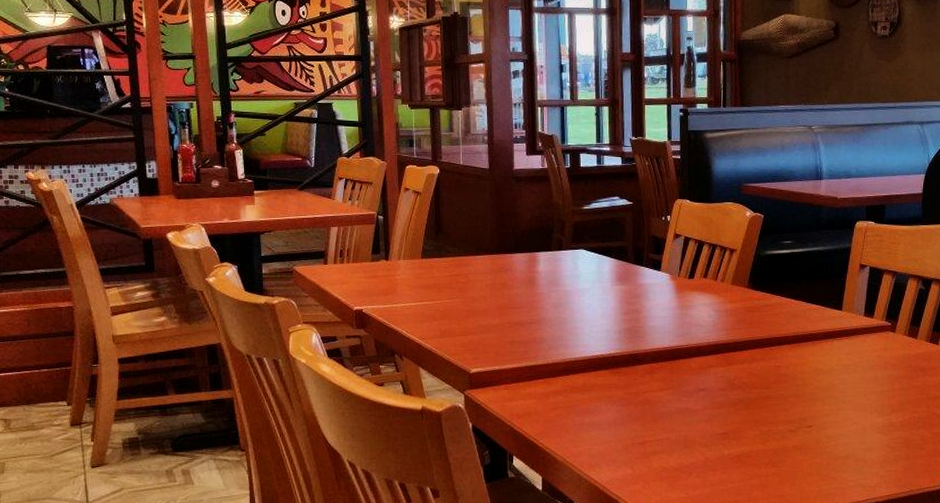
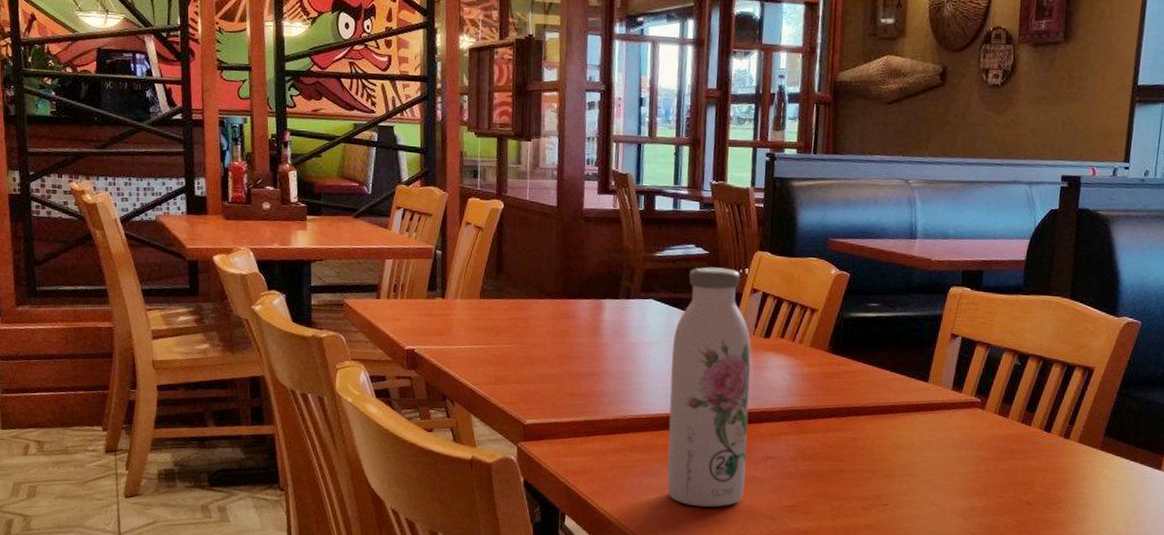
water bottle: none [604,216,680,440] -> present [667,267,751,507]

